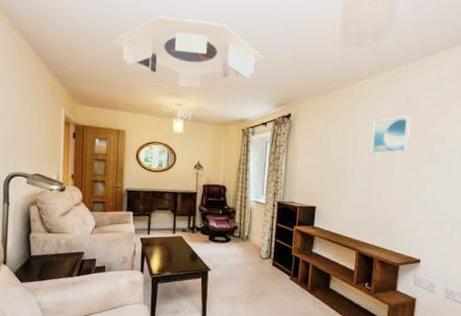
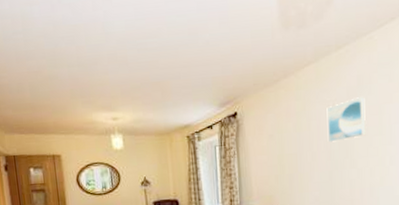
ceiling light: present [114,16,263,121] -> none [33,23,198,135]

